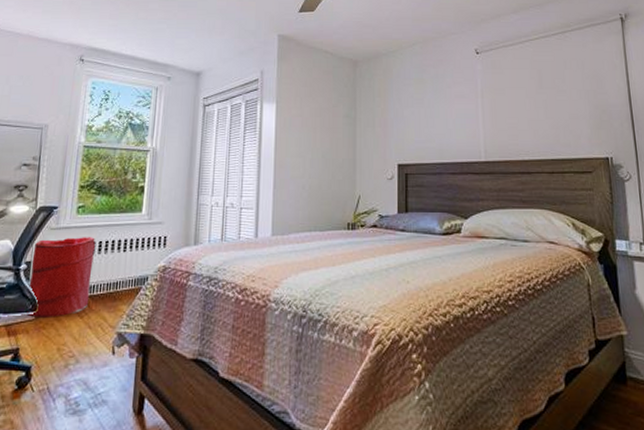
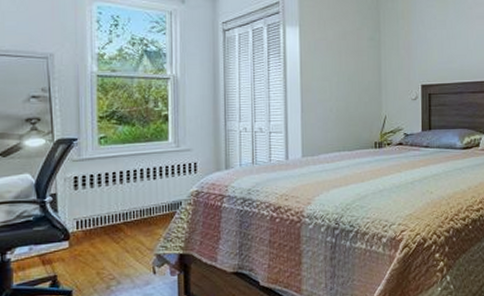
laundry hamper: present [27,237,95,317] -> none [57,167,124,246]

